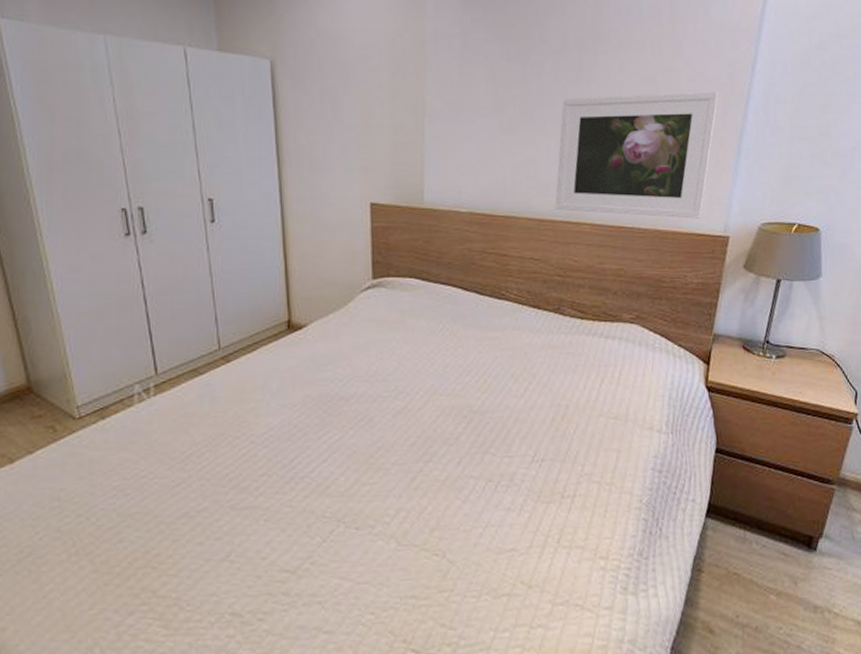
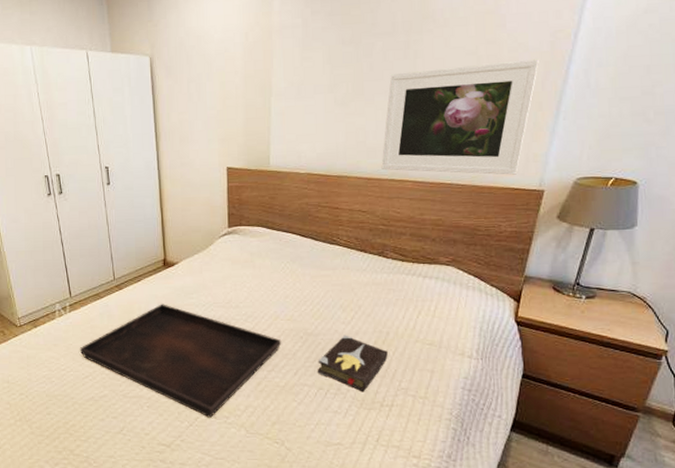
serving tray: none [168,379,441,529] -> present [79,304,282,418]
hardback book: none [485,411,568,482] -> present [317,335,388,392]

